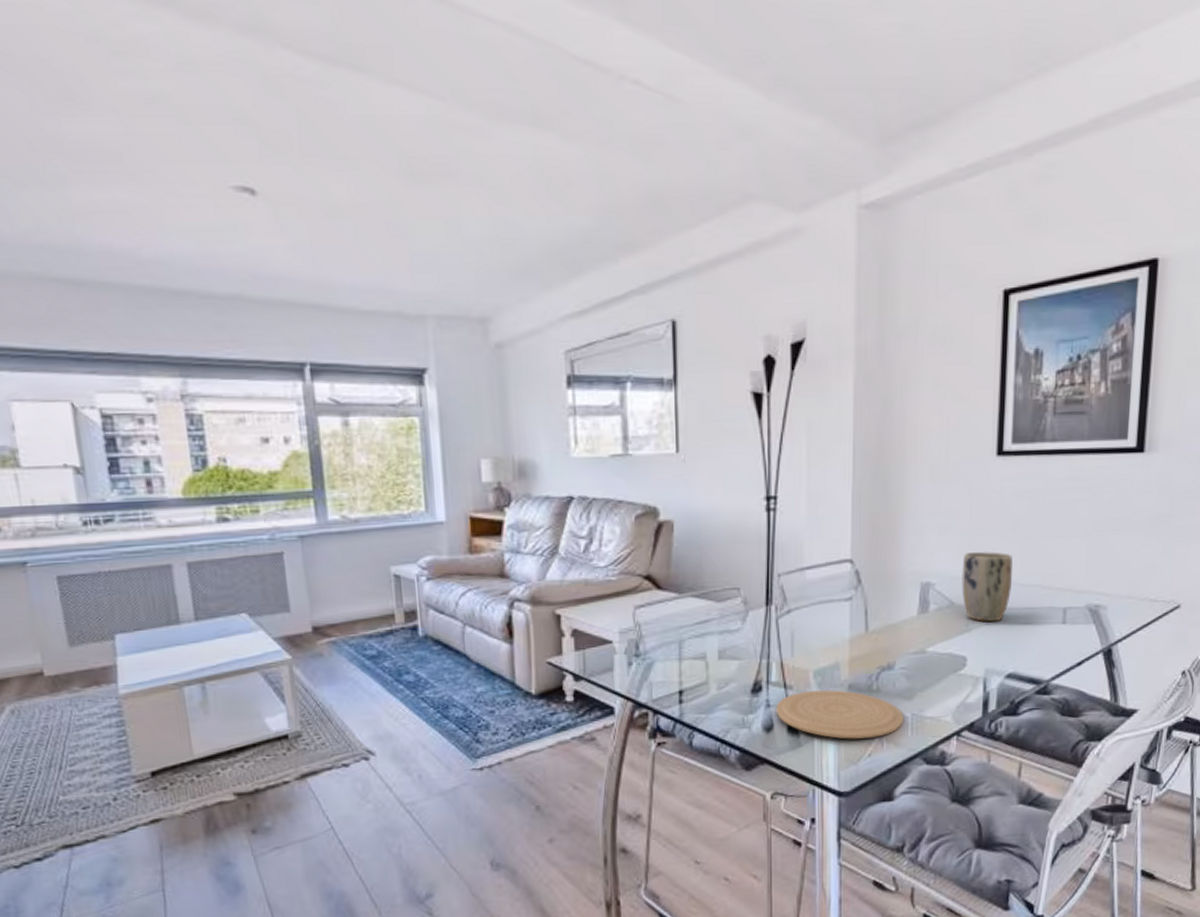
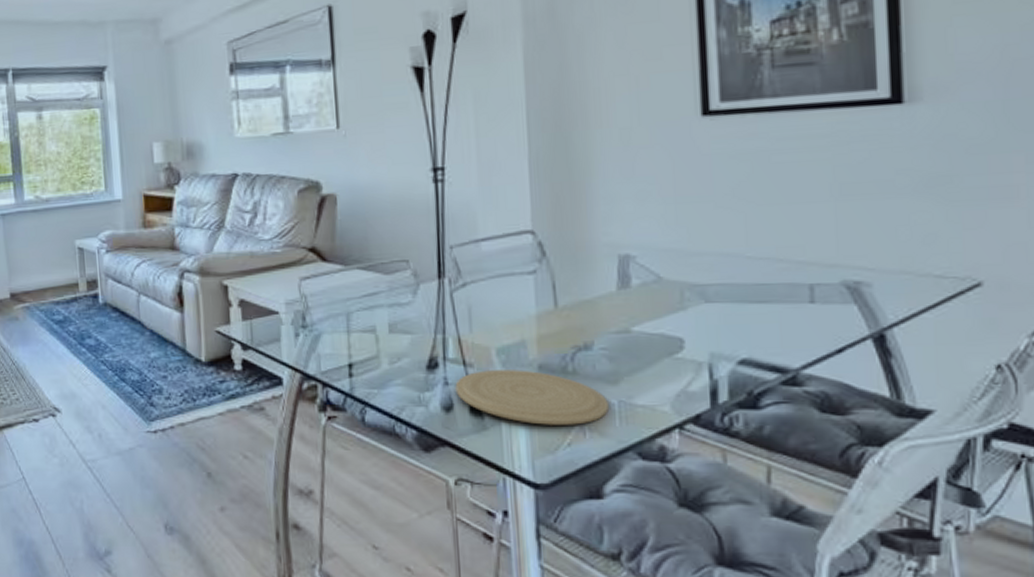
plant pot: present [962,551,1013,622] -> none [668,220,737,300]

